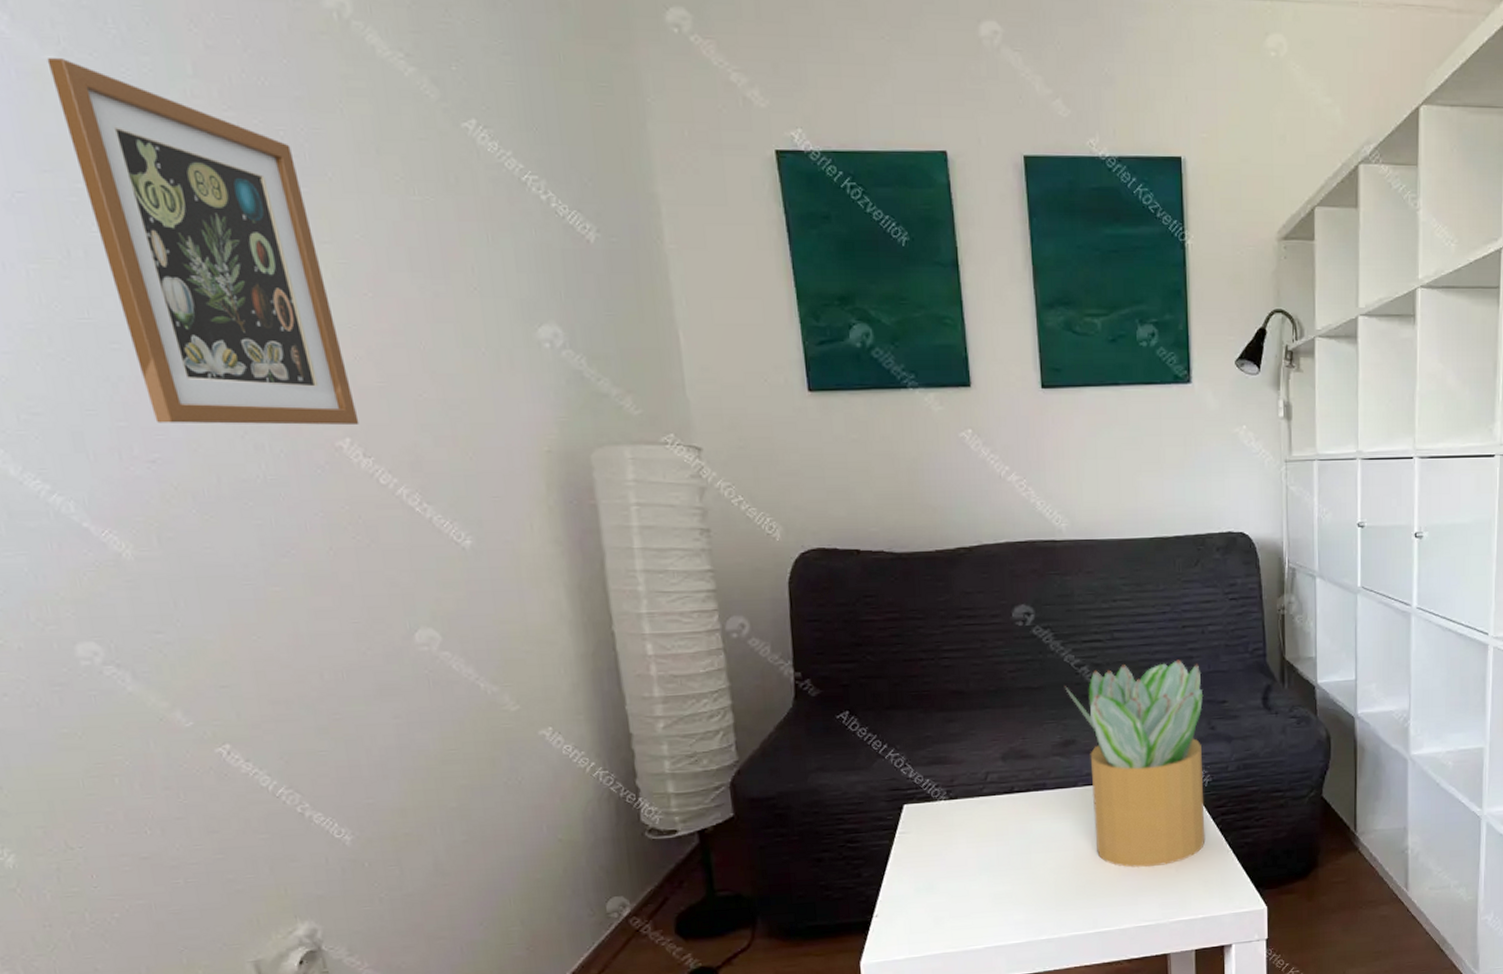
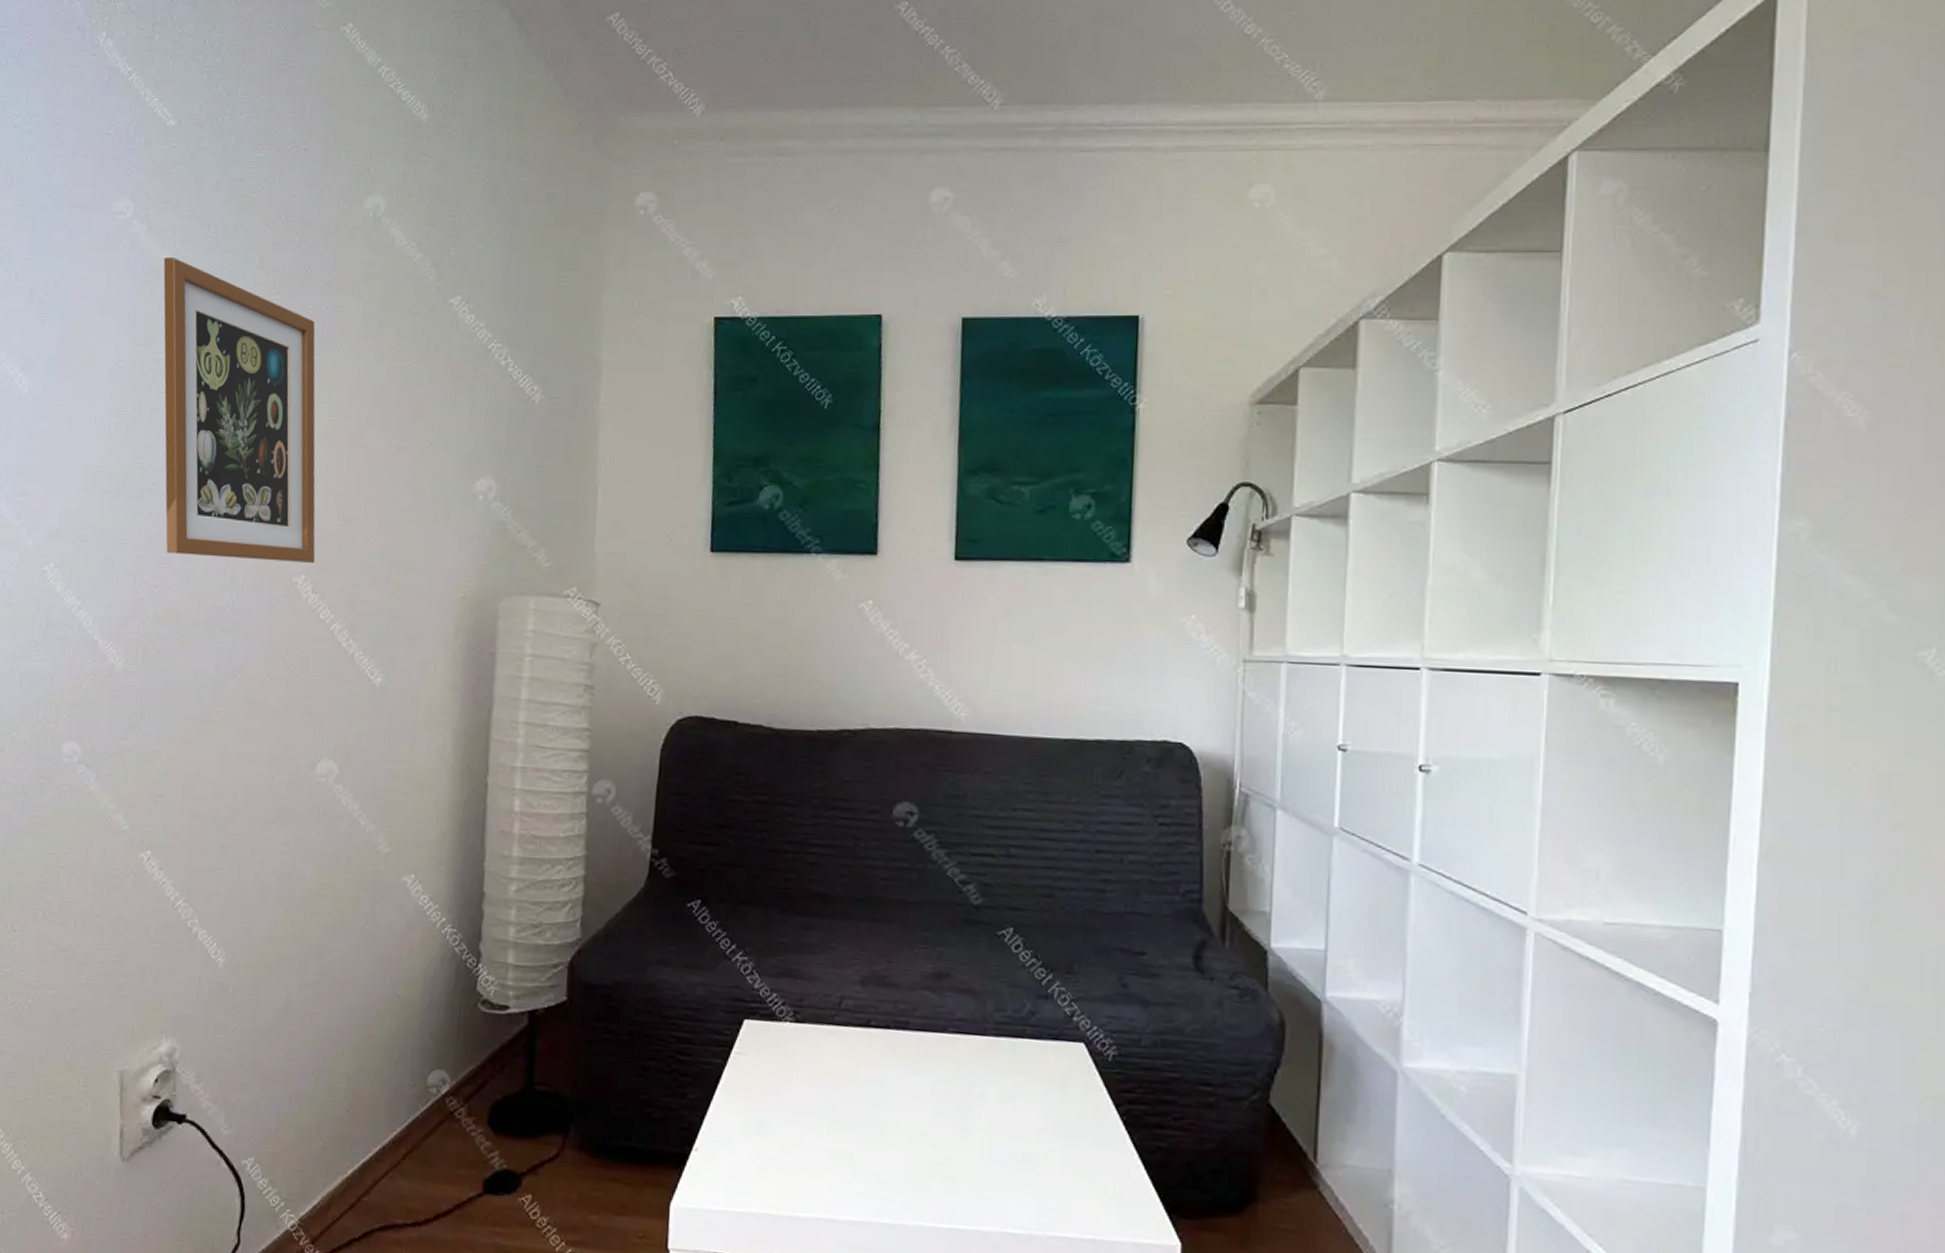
potted plant: present [1064,659,1206,868] -> none [943,889,1116,1157]

